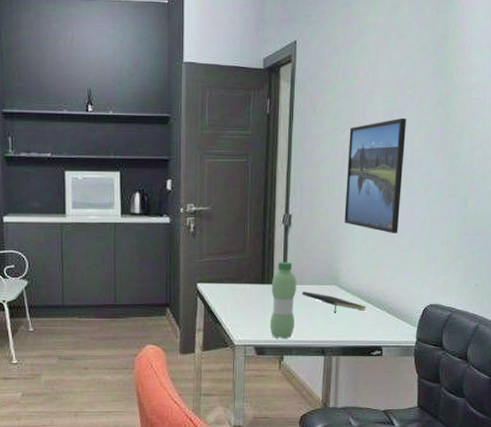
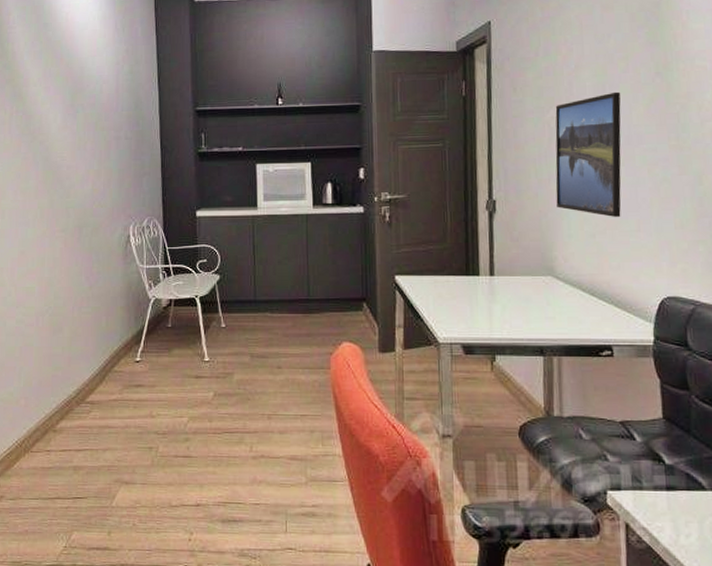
water bottle: present [269,261,297,339] -> none [477,250,507,337]
notepad: present [302,291,367,313] -> none [513,283,590,307]

